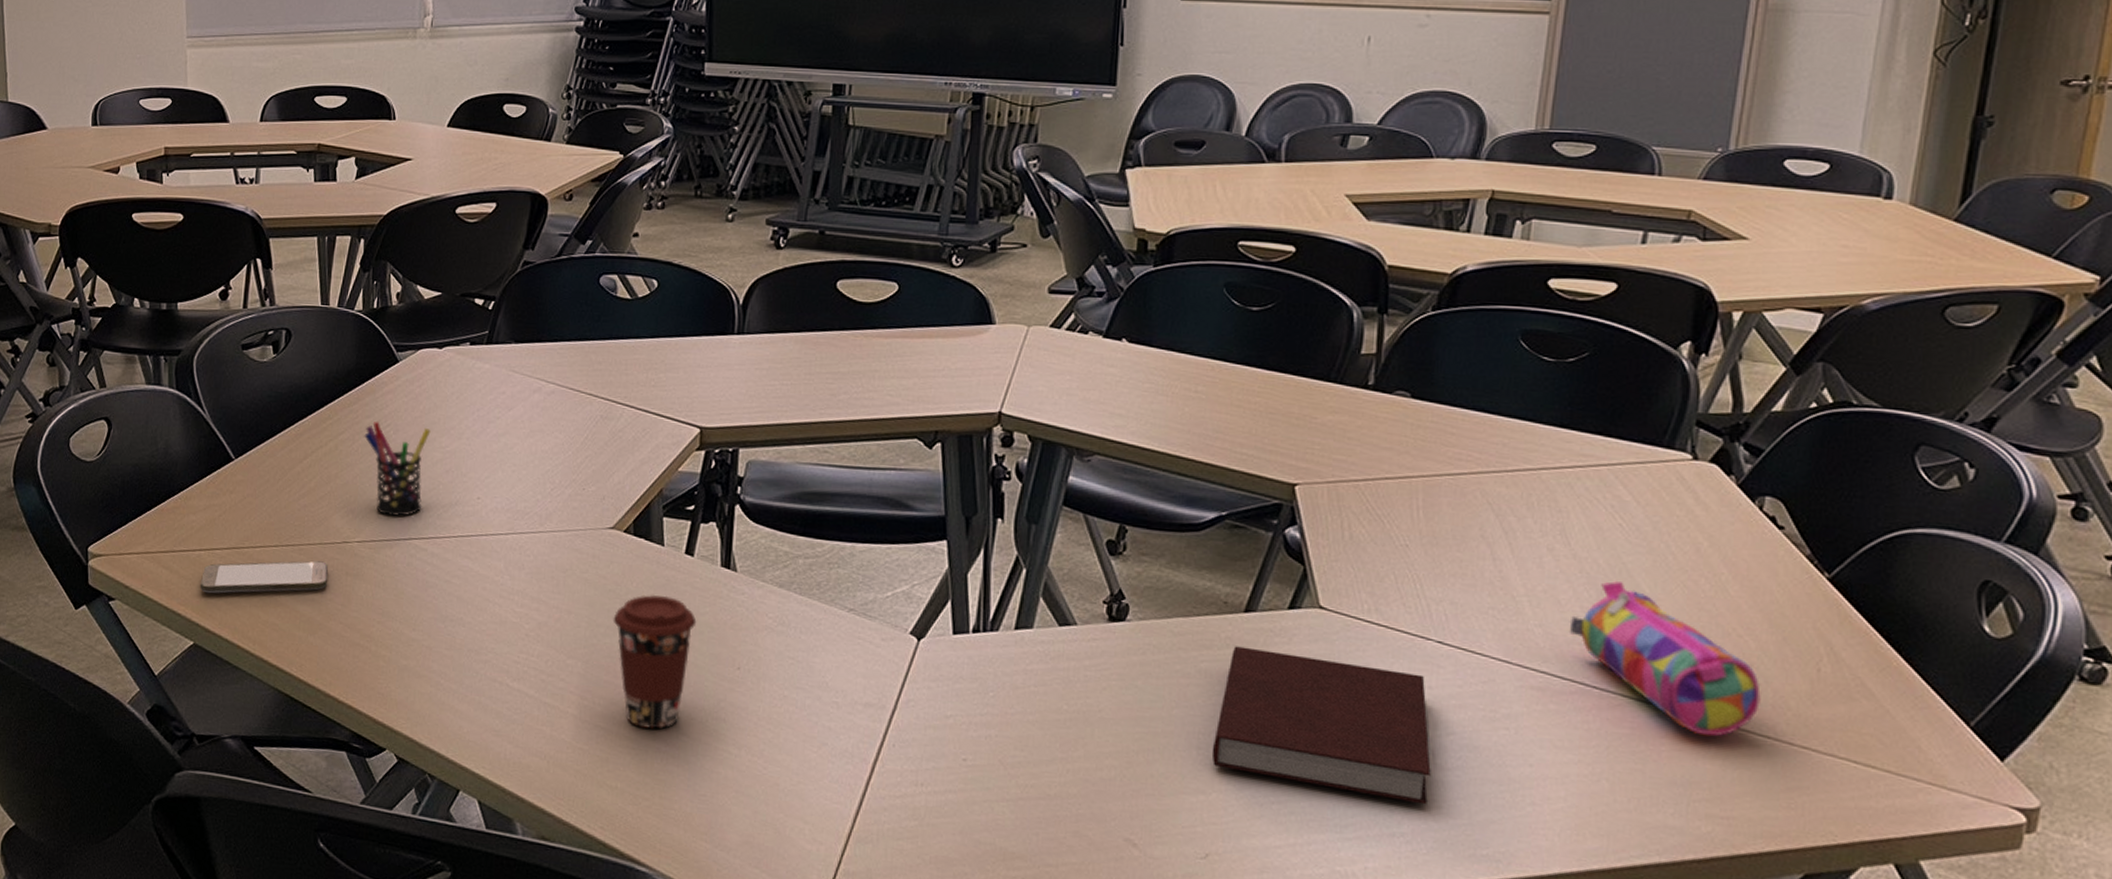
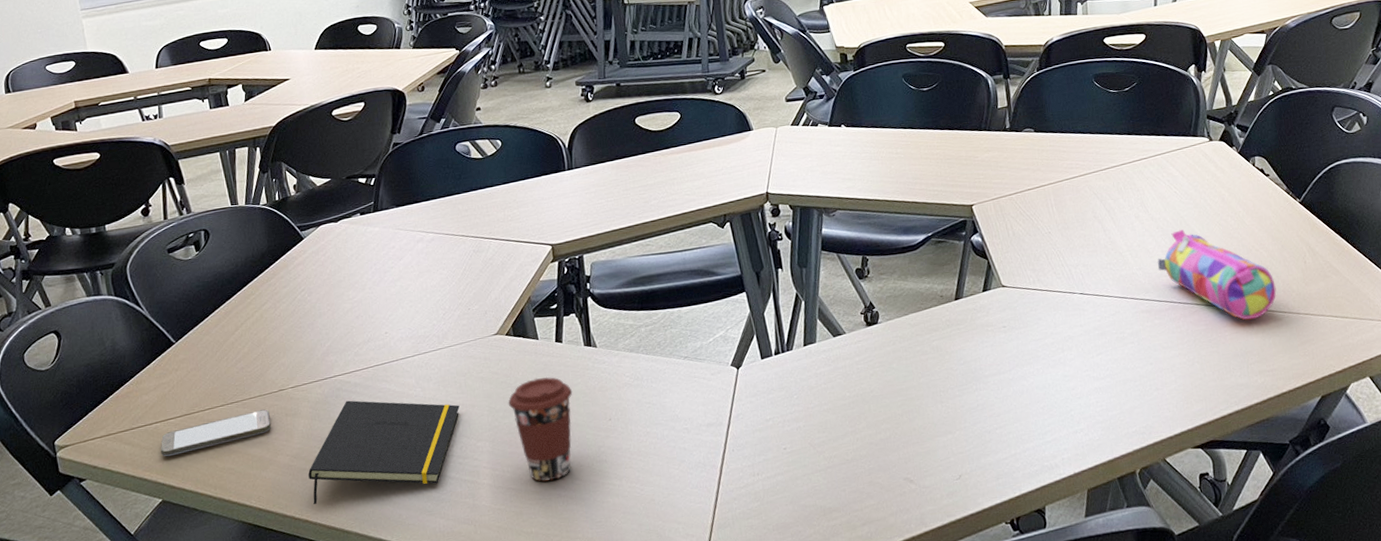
notepad: none [361,572,553,699] -> present [308,400,460,504]
pen holder: present [364,422,431,517] -> none [284,286,341,362]
notebook: present [1211,646,1431,805] -> none [950,318,1093,412]

